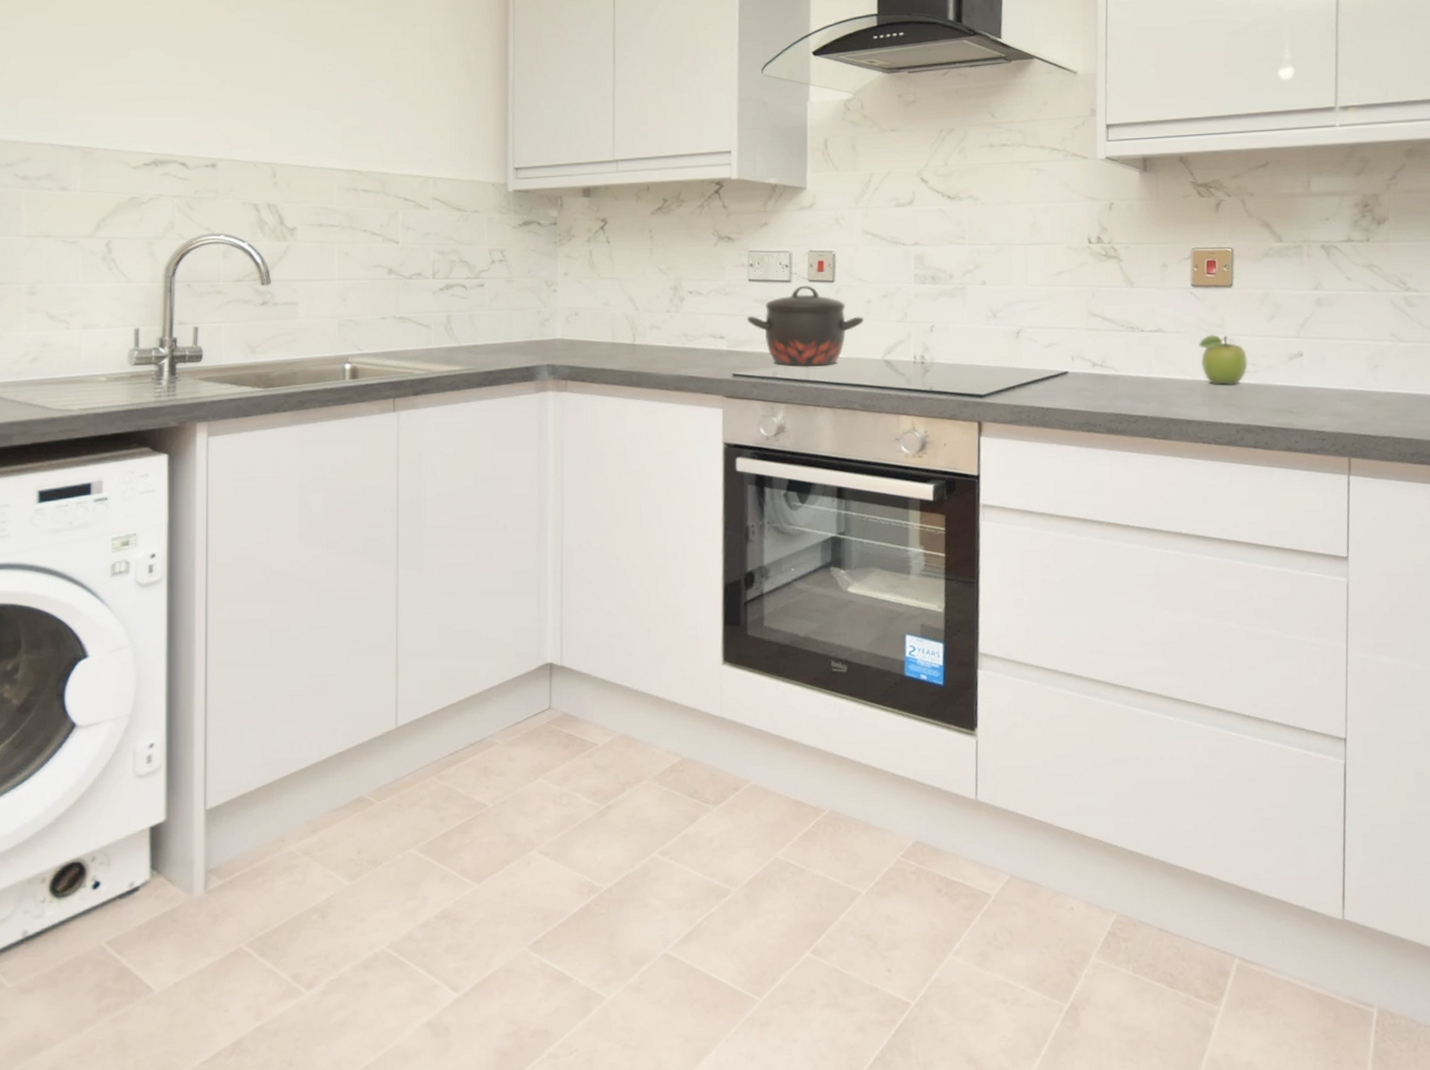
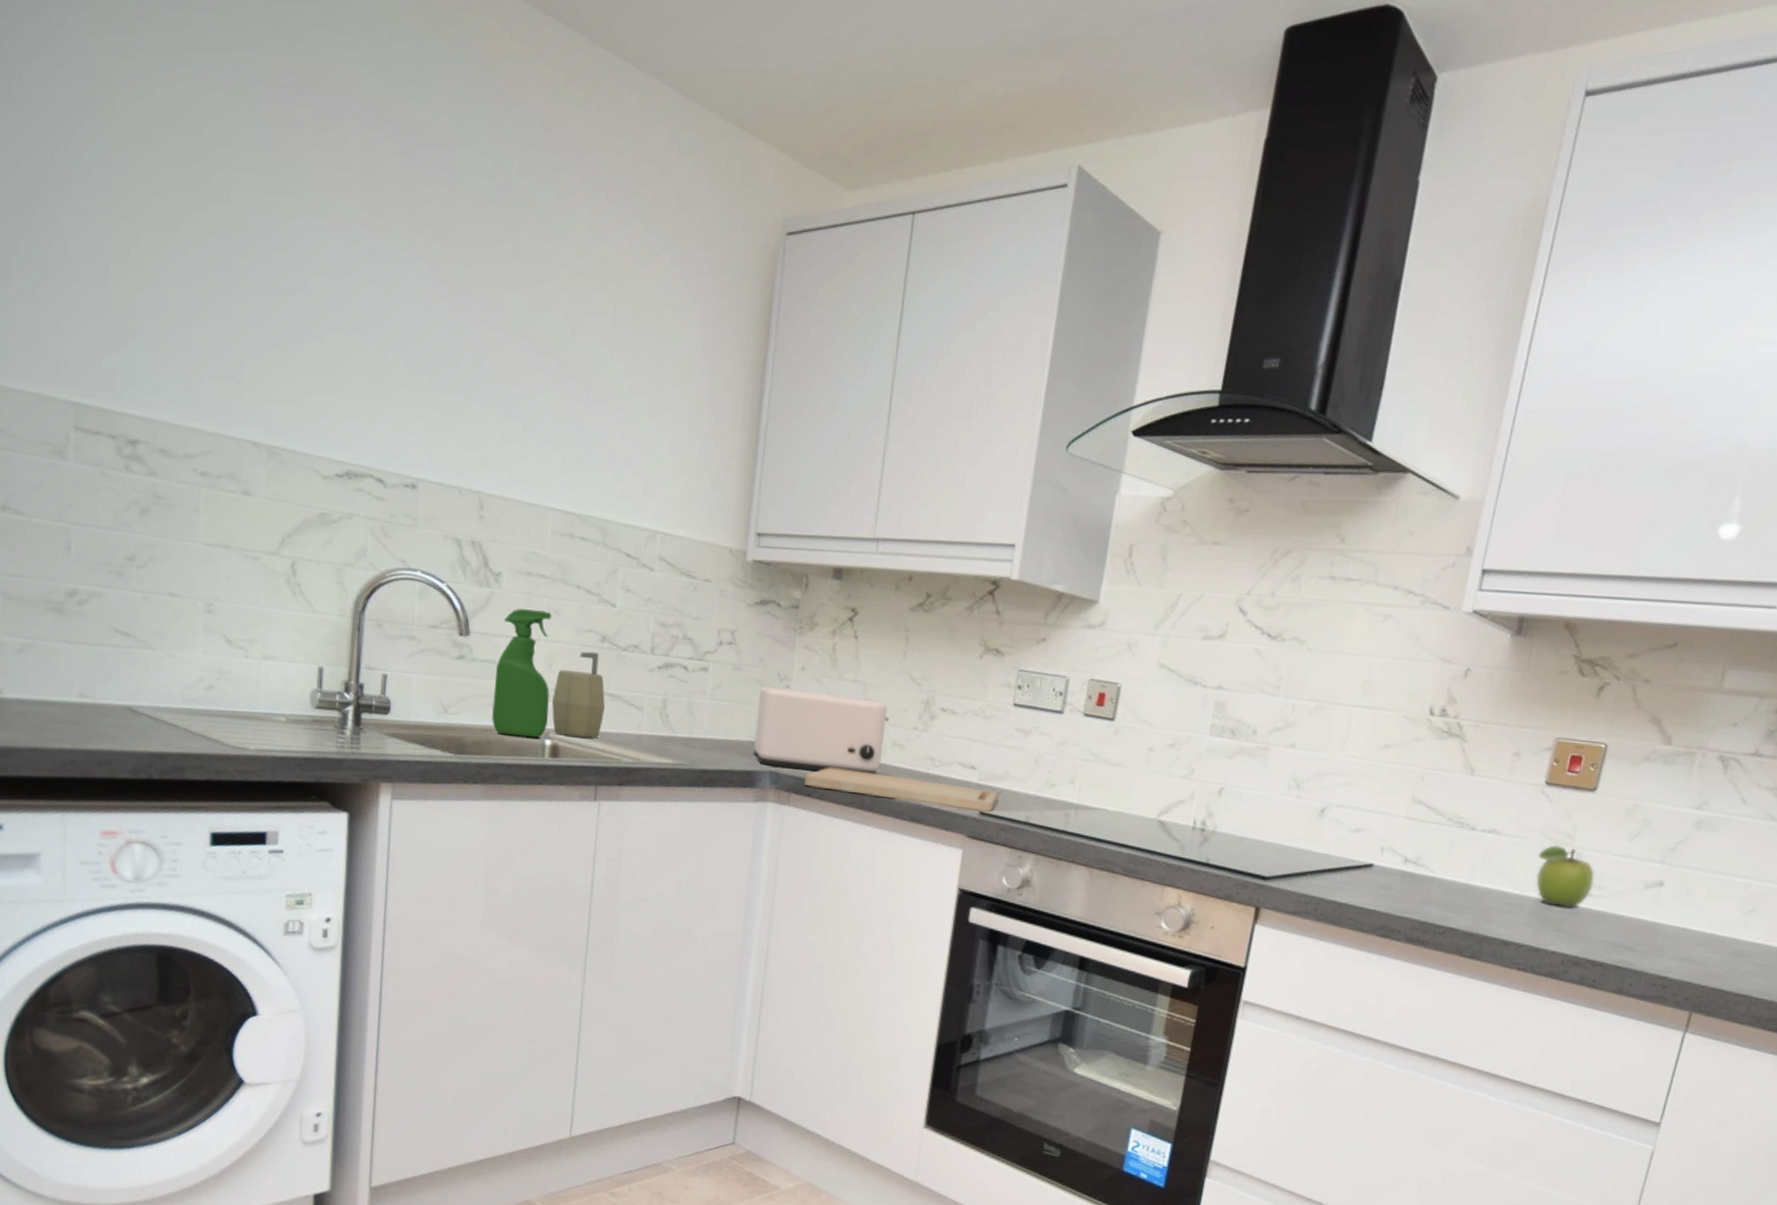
spray bottle: none [296,254,346,365] -> present [492,609,552,738]
soap dispenser: none [349,283,396,359] -> present [552,651,605,739]
toaster: none [530,291,646,361] -> present [752,686,890,775]
cutting board: none [578,353,748,375] -> present [804,767,1000,814]
cooking pot: present [746,285,864,368] -> none [1005,719,1143,819]

